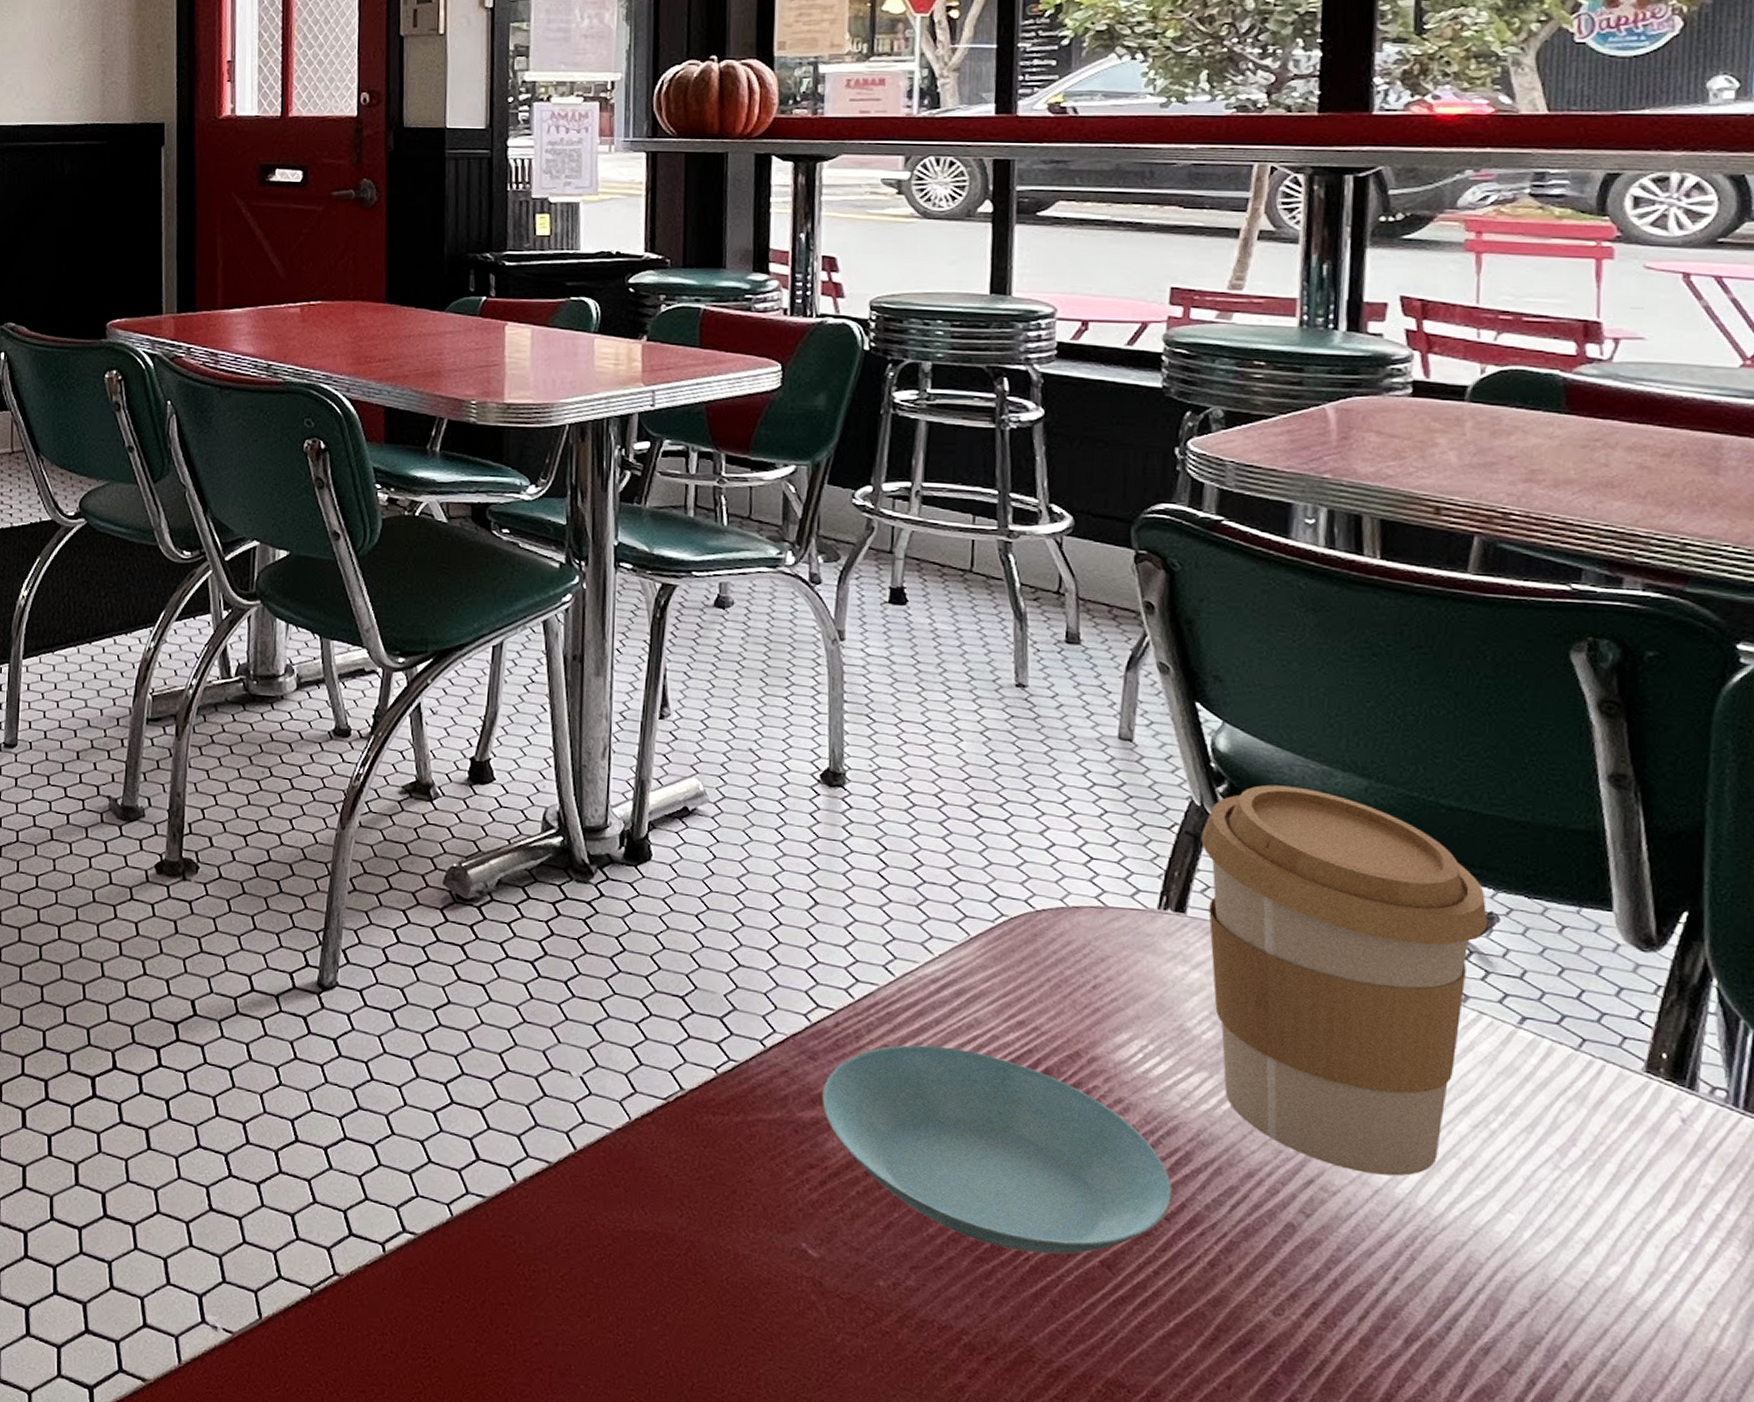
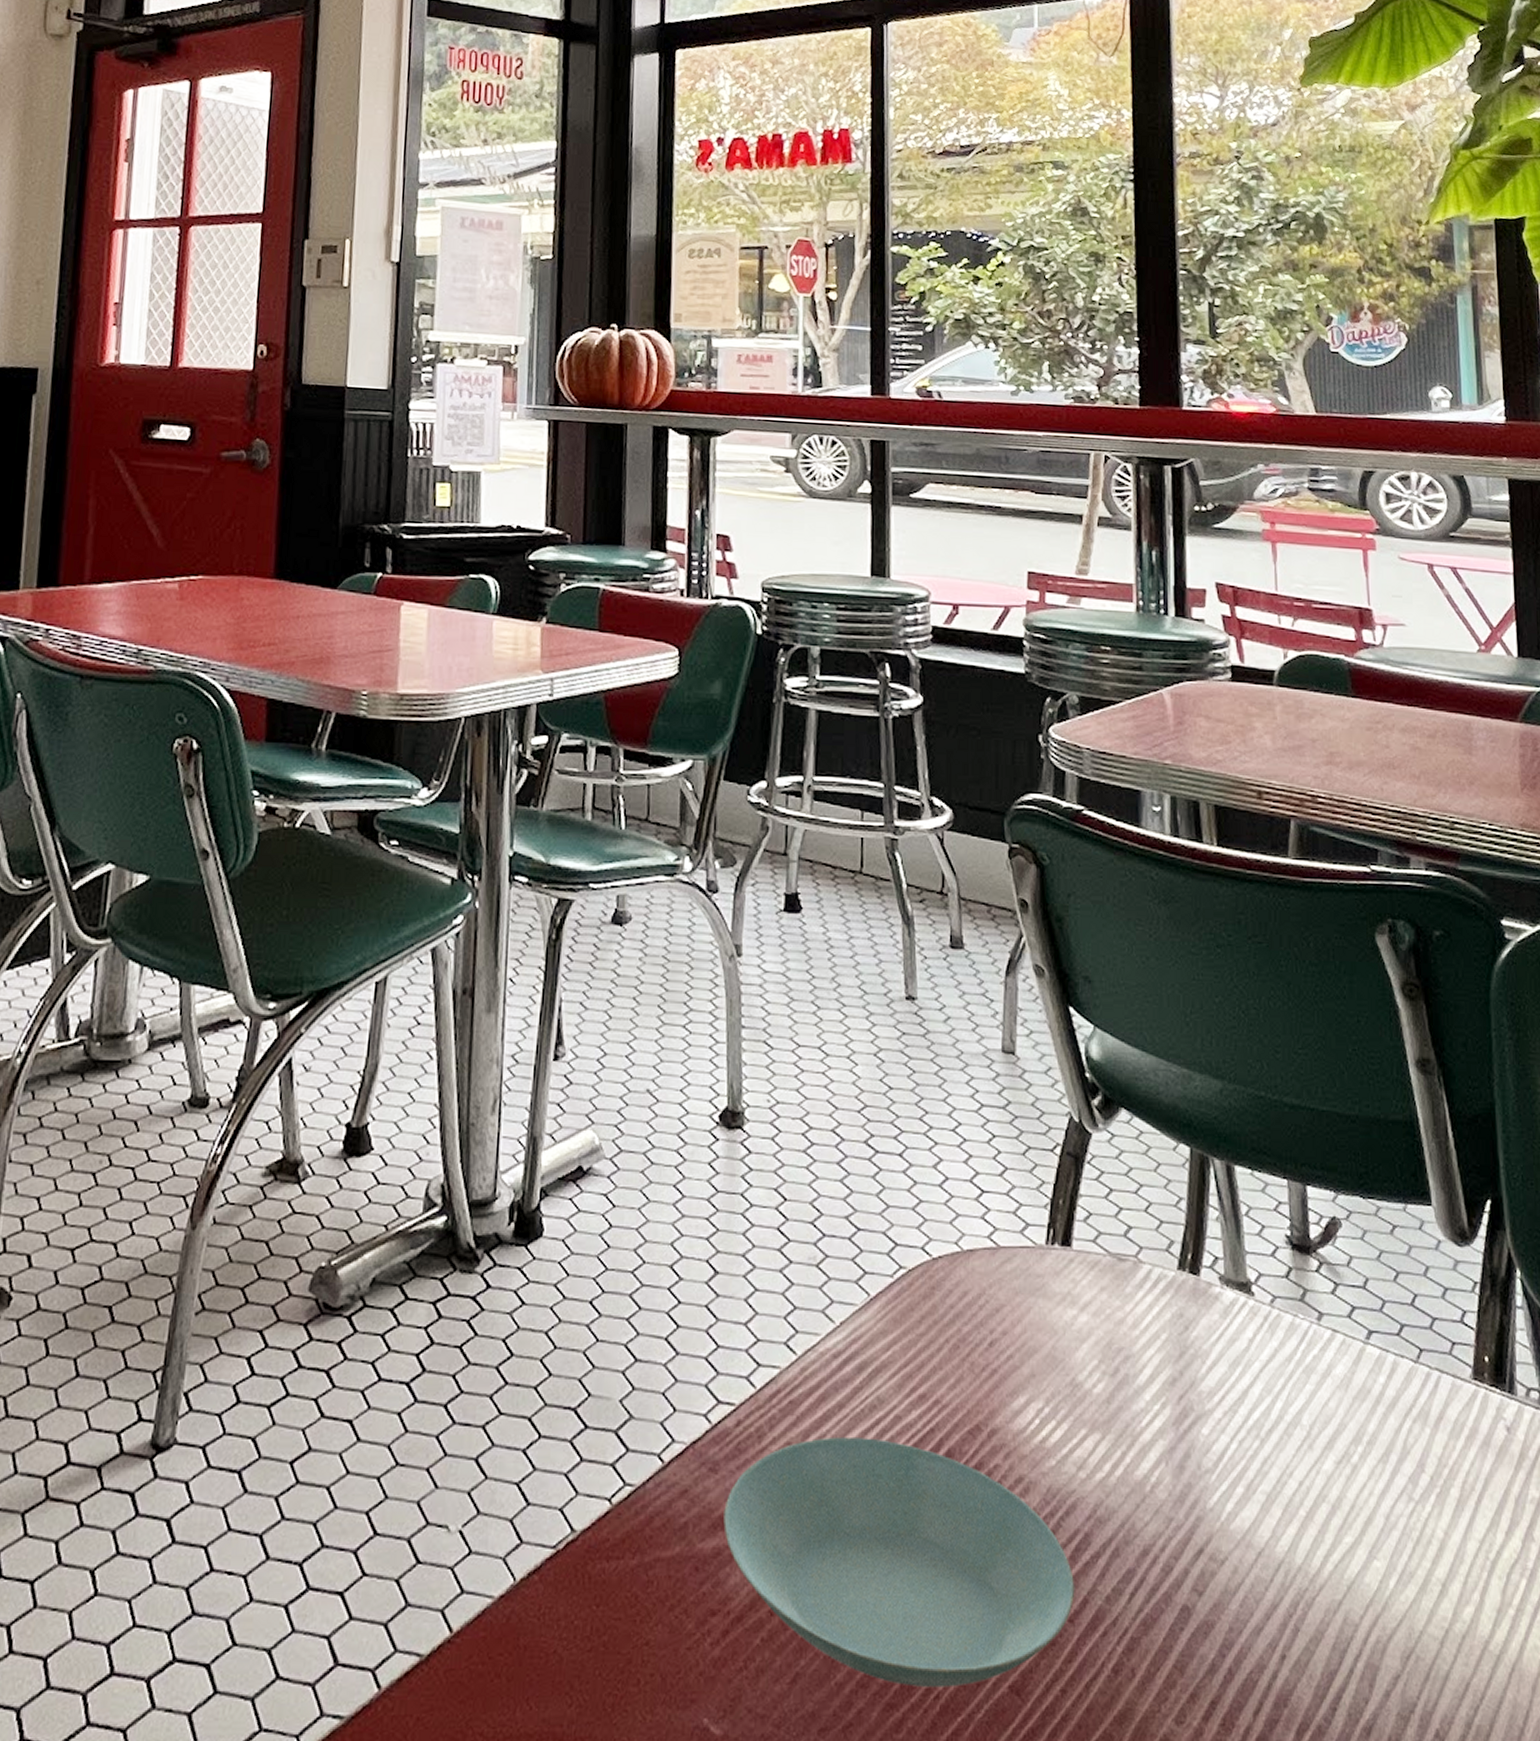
coffee cup: present [1201,784,1488,1176] -> none [1081,1093,1332,1533]

